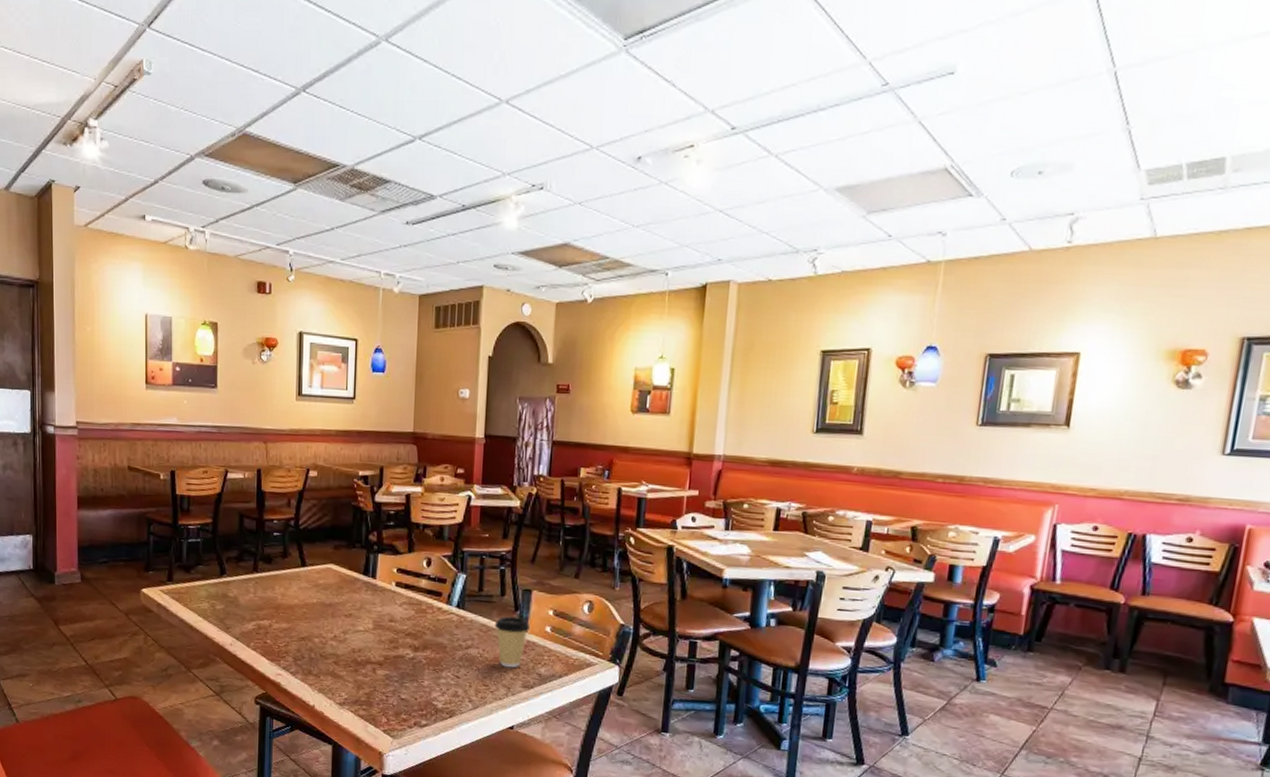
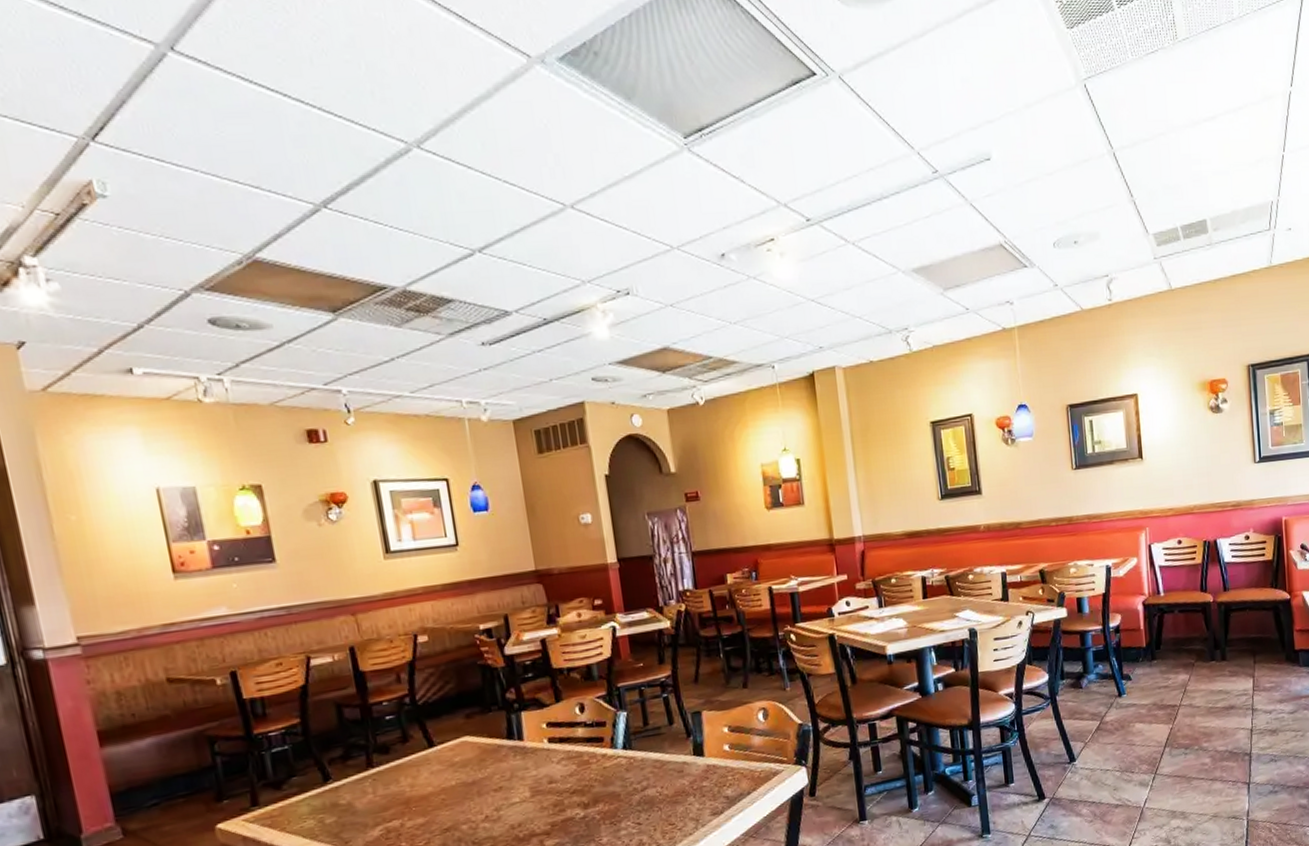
coffee cup: present [494,616,531,668] -> none [668,742,708,799]

